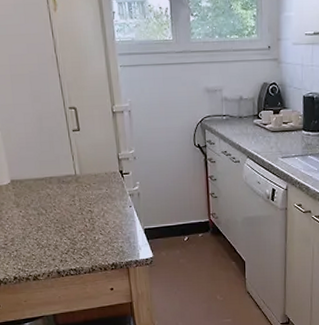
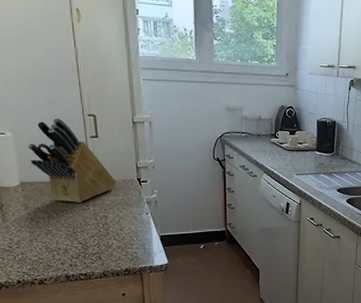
knife block: none [15,113,100,198] -> present [28,118,116,203]

